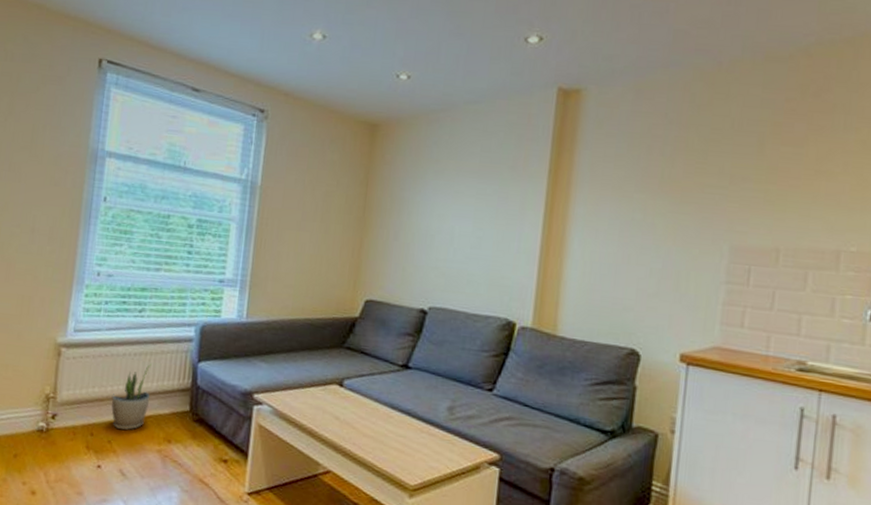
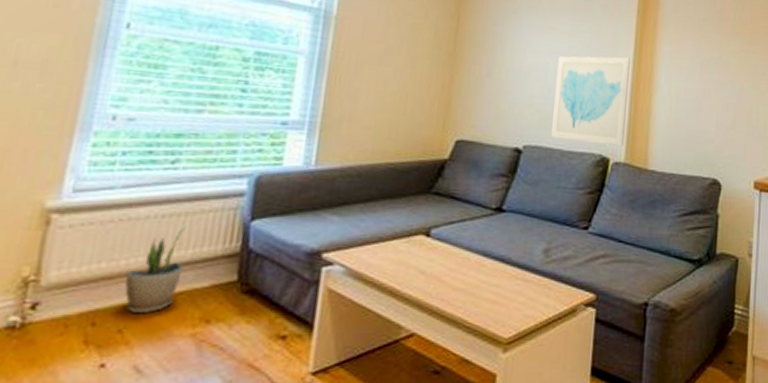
wall art: none [456,219,540,311] -> present [551,56,630,147]

